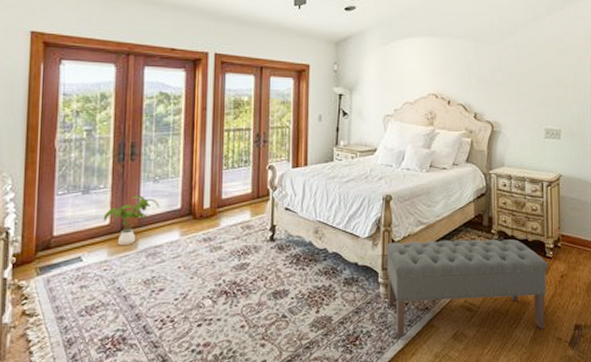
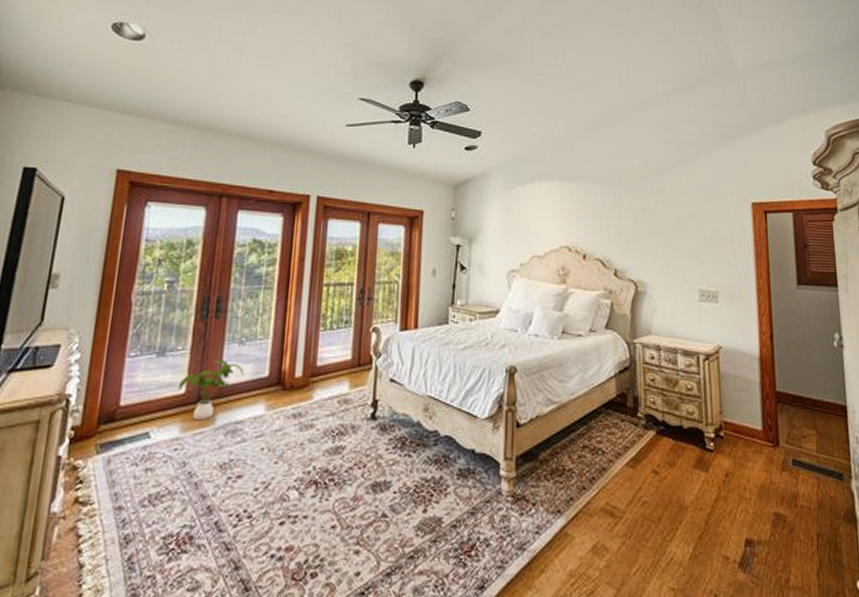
bench: present [386,239,548,337] -> none [509,424,709,548]

